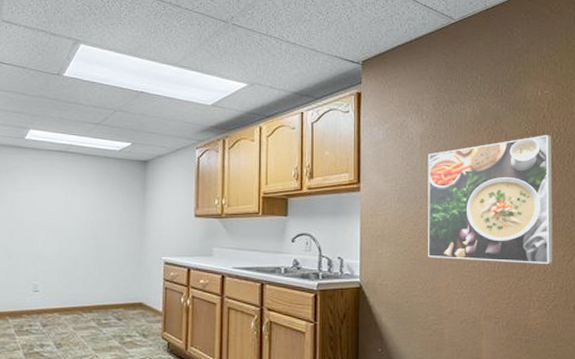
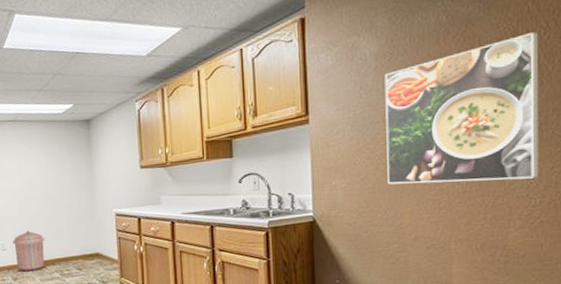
trash can: none [47,272,84,318] -> present [13,231,45,272]

